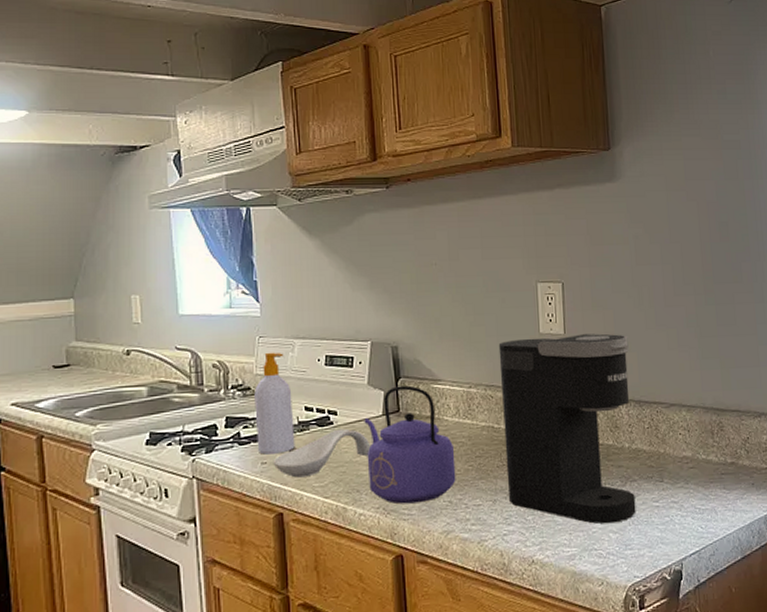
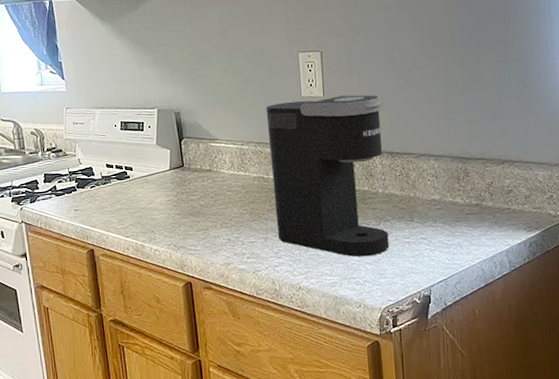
soap bottle: present [254,352,295,455] -> none [65,120,100,203]
spoon rest: present [273,428,371,478] -> none [83,181,162,222]
kettle: present [364,385,456,505] -> none [155,144,233,242]

